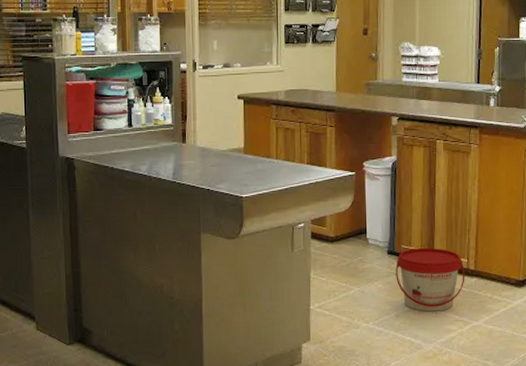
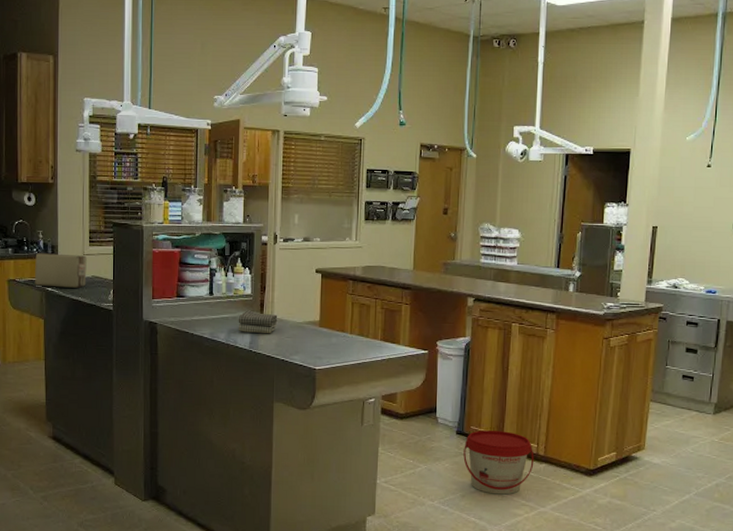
towel: none [159,139,201,164] -> present [238,309,278,334]

